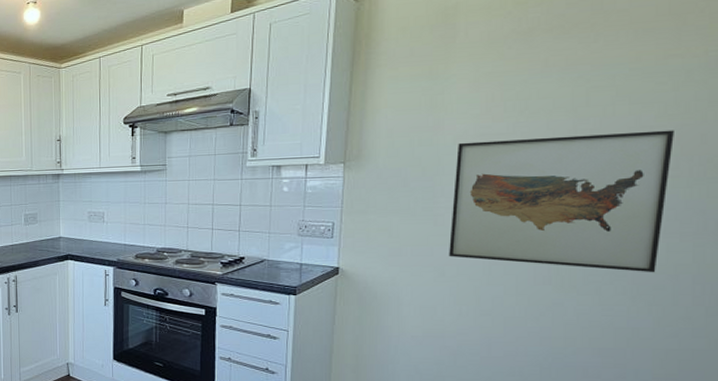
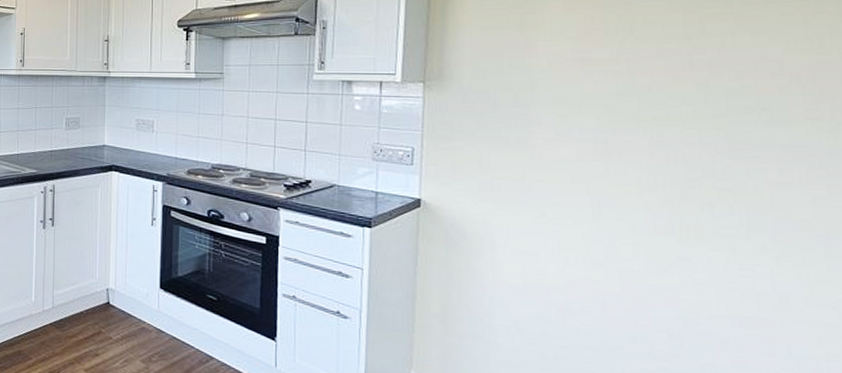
wall art: present [449,130,674,273] -> none [549,66,809,230]

